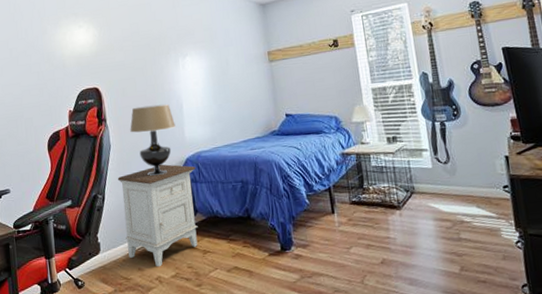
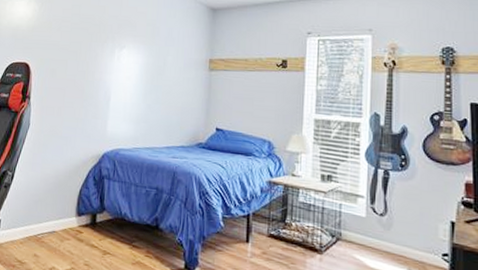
nightstand: present [117,164,198,267] -> none [27,154,112,258]
table lamp: present [130,104,176,176] -> none [52,90,99,165]

